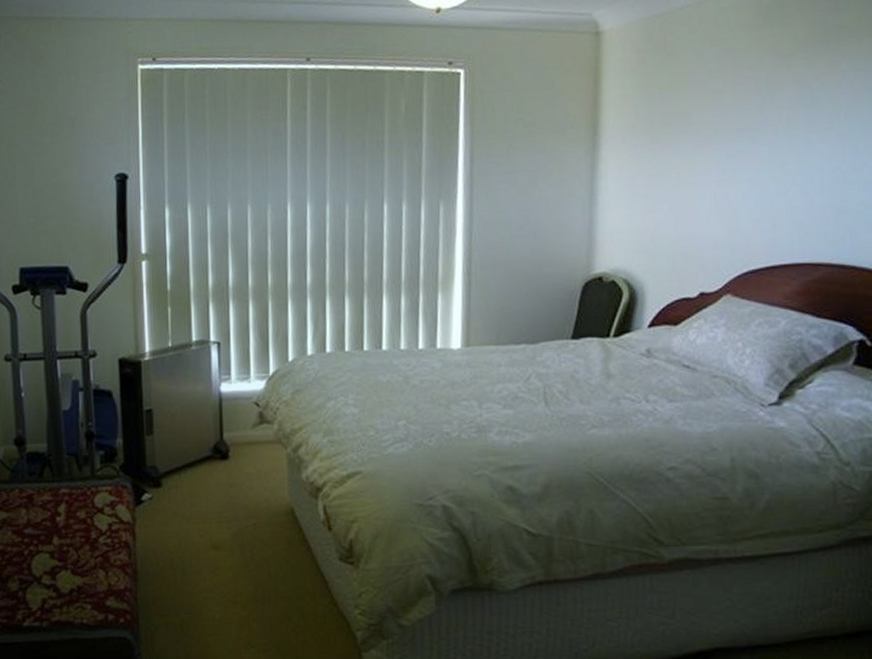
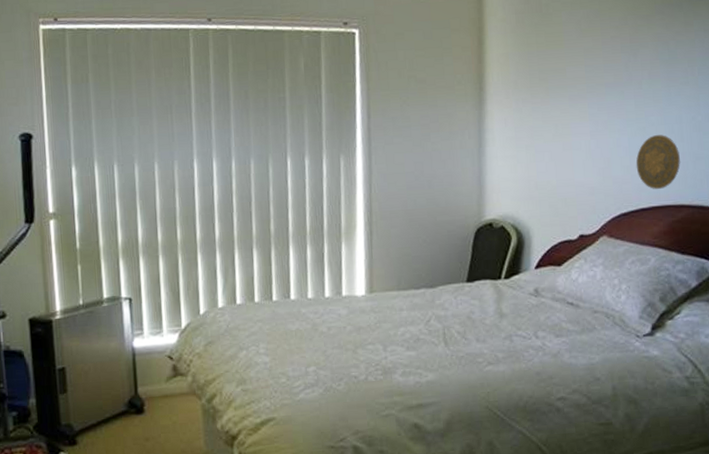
decorative plate: none [767,185,820,245] -> present [636,135,680,189]

